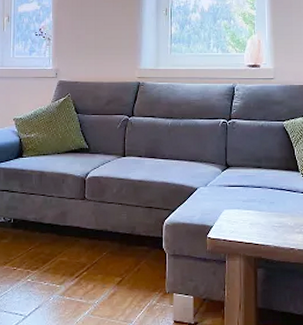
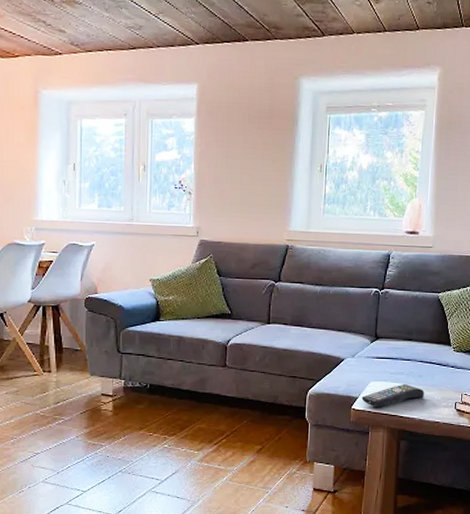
remote control: none [216,210,277,236] -> present [361,383,424,408]

